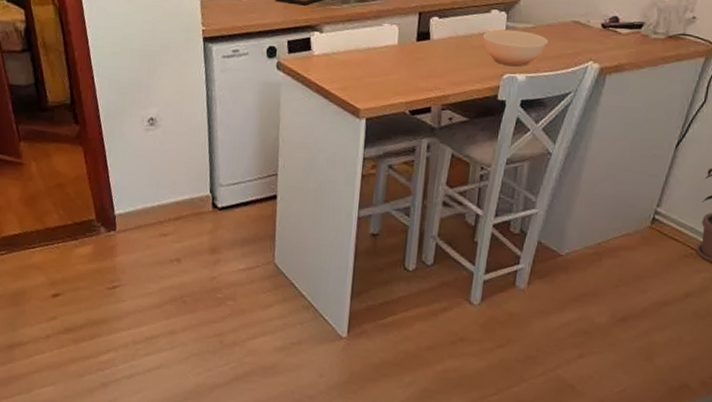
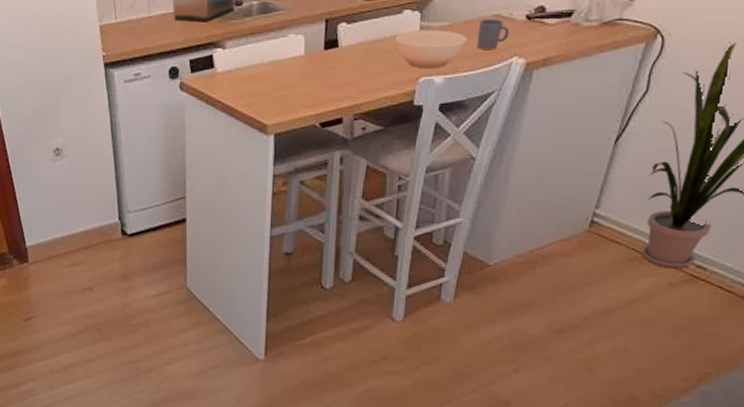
mug: none [556,24,587,54] -> present [476,19,510,50]

